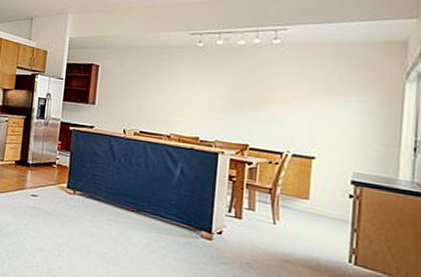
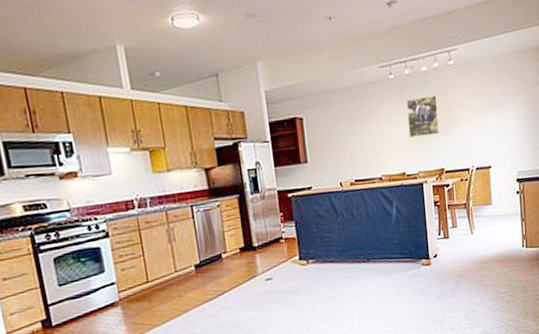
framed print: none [210,68,252,109] -> present [406,95,440,138]

